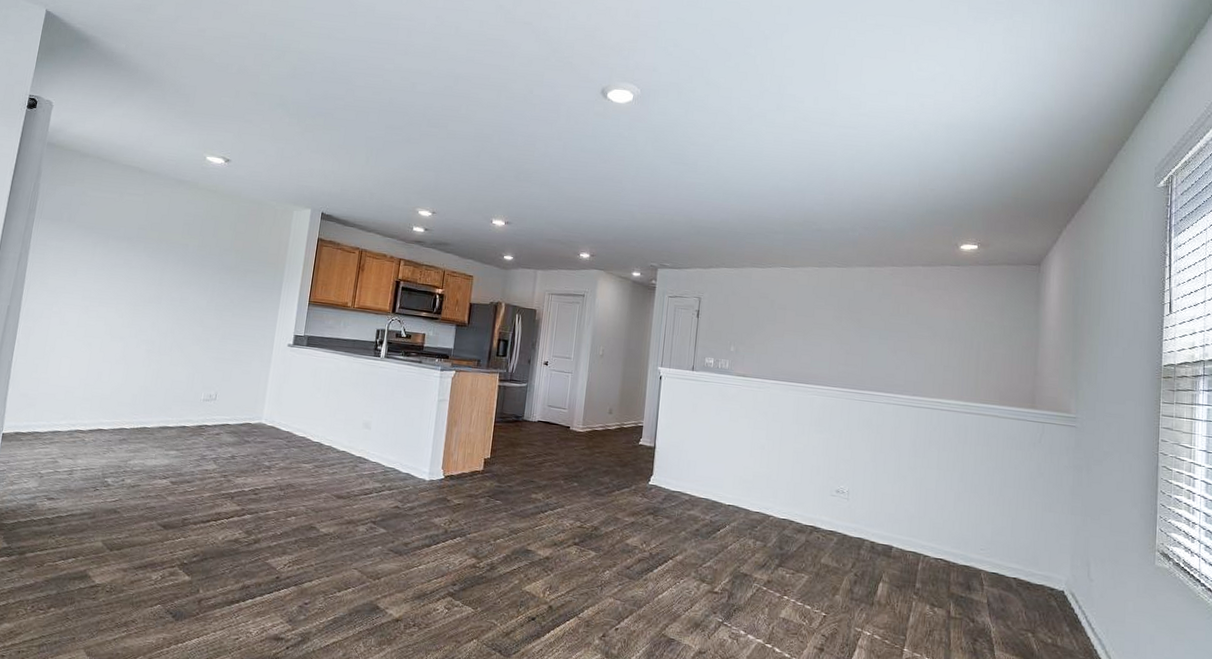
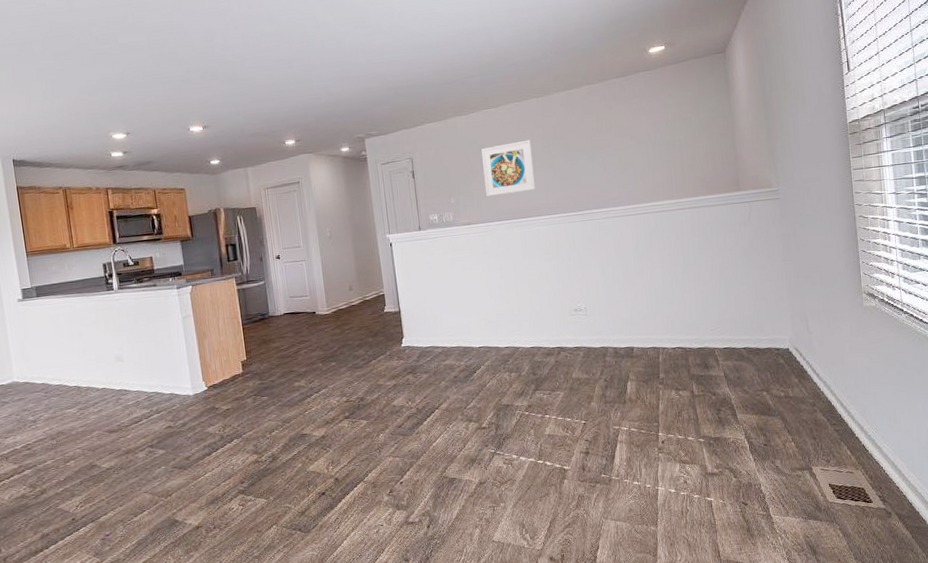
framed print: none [767,304,823,358] -> present [481,139,536,196]

